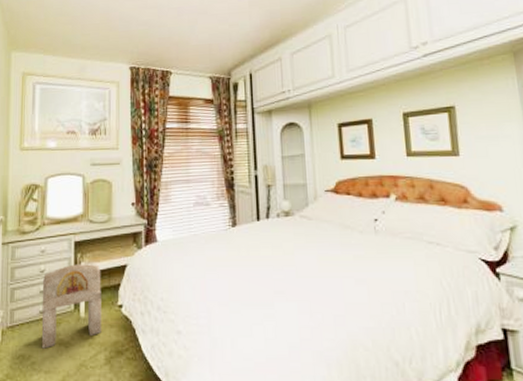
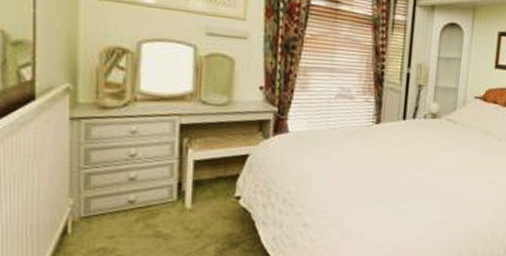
stool: present [41,264,101,349] -> none [130,150,215,241]

